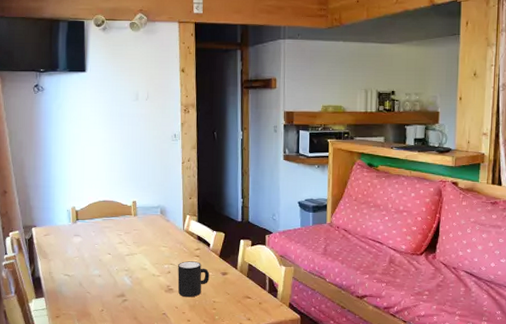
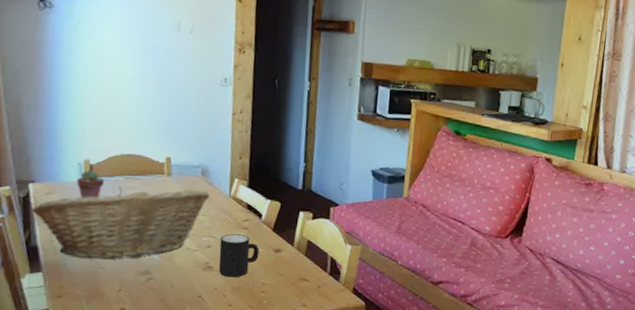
fruit basket: none [35,226,168,285] -> present [32,187,211,259]
potted succulent: none [67,215,88,238] -> present [76,170,105,199]

